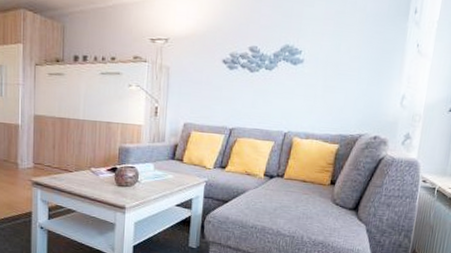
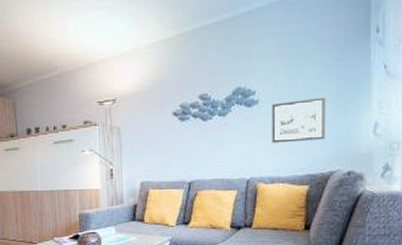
picture frame: none [311,65,364,105] -> present [272,97,326,143]

